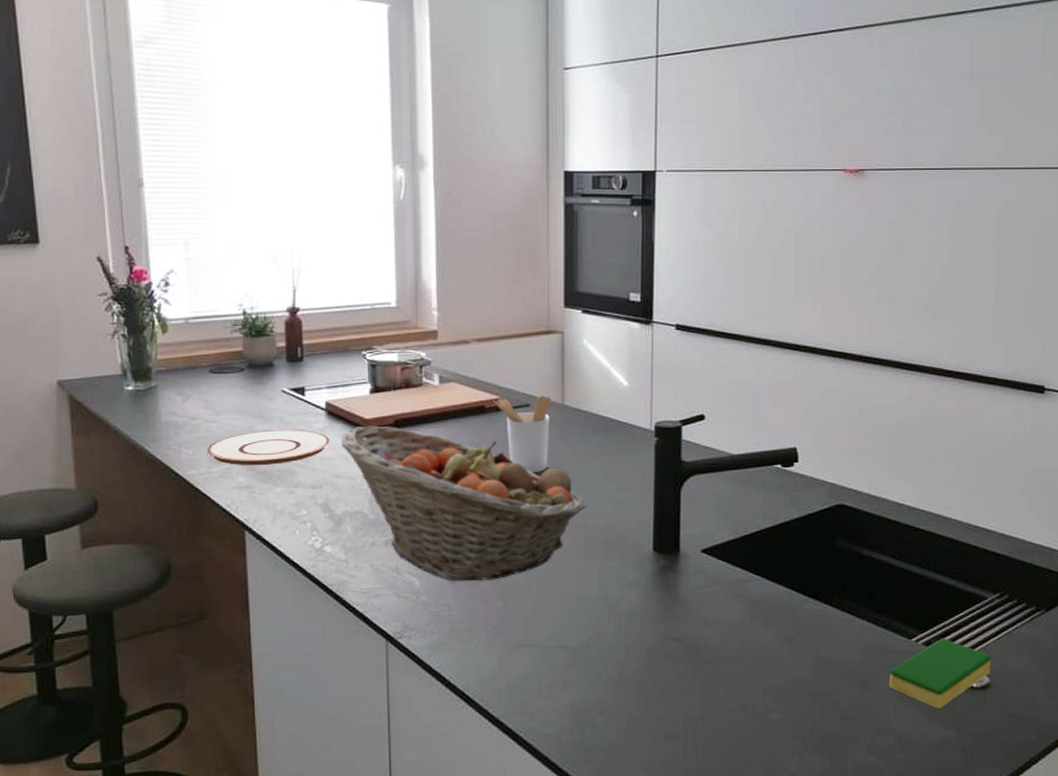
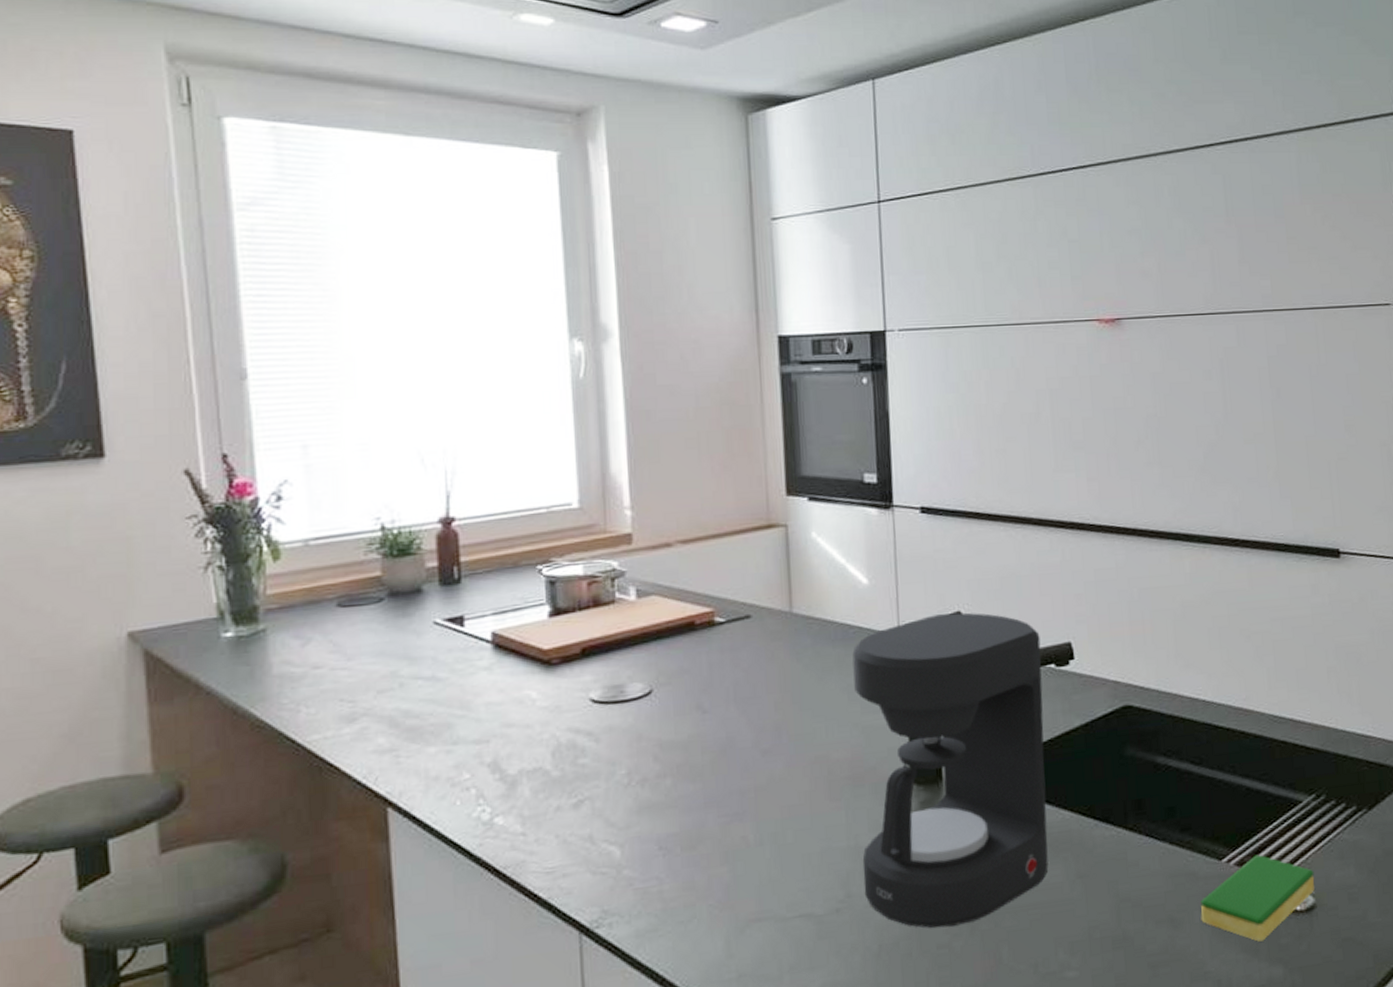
plate: present [207,429,330,466] -> none [334,670,499,723]
fruit basket: present [342,425,586,581] -> none [514,656,826,847]
utensil holder: present [493,395,551,474] -> none [705,602,777,701]
coffee maker: none [610,416,770,668] -> present [852,612,1049,928]

